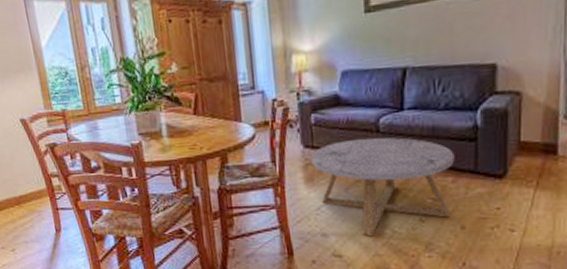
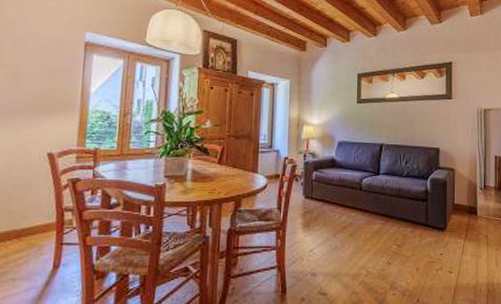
coffee table: present [311,137,455,237] -> none [310,194,413,277]

